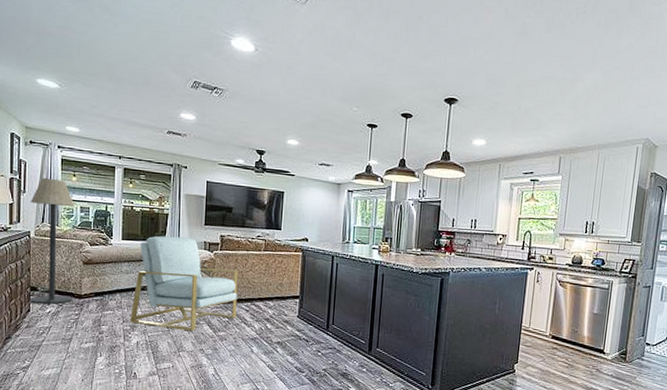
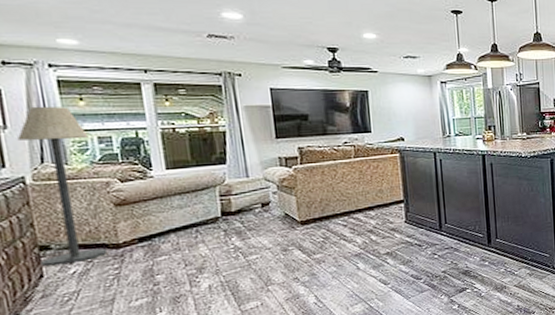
chair: present [130,235,239,331] -> none [194,155,333,265]

